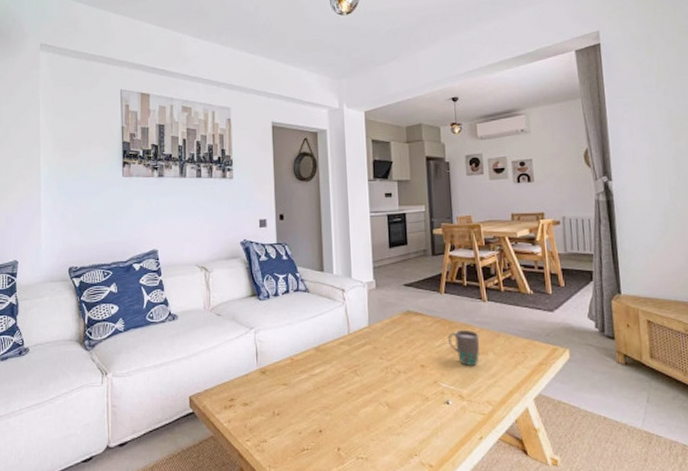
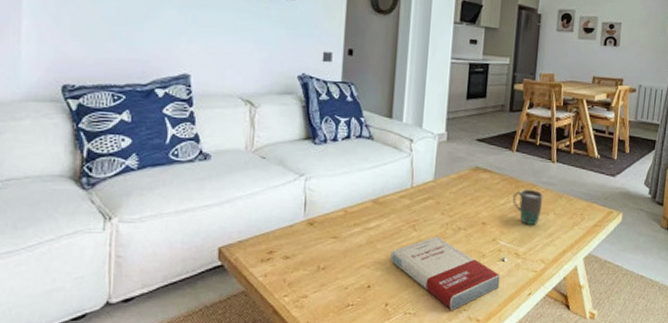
book: none [337,380,448,455] -> present [390,236,500,310]

